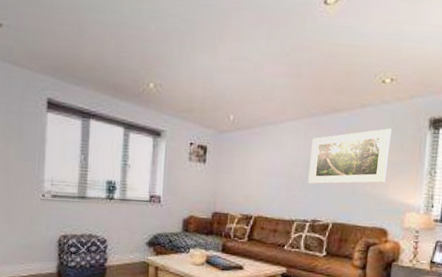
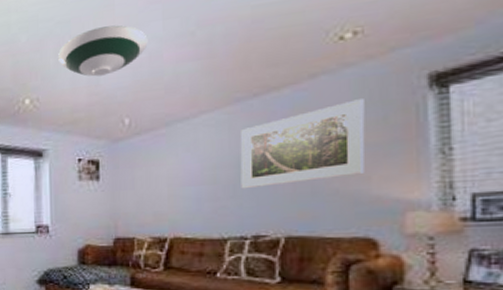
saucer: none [181,33,254,76] -> present [58,25,148,77]

